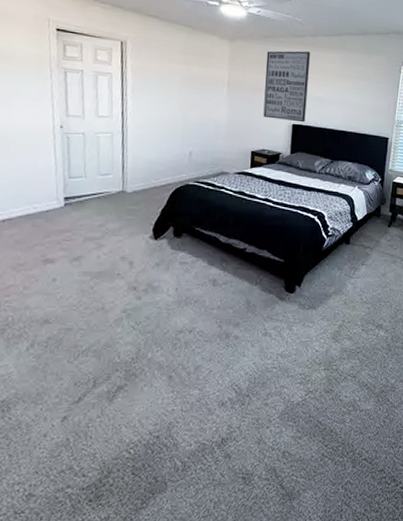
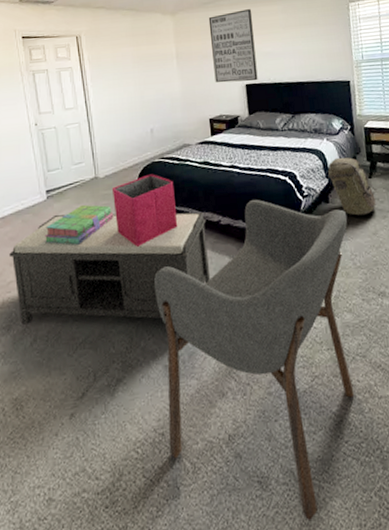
bench: none [12,223,232,333] -> present [9,212,211,325]
stack of books: none [56,216,138,256] -> present [45,204,114,245]
storage bin: none [138,196,205,264] -> present [111,174,178,247]
armchair: none [162,232,363,508] -> present [154,199,355,520]
backpack: none [353,205,393,258] -> present [328,156,377,216]

